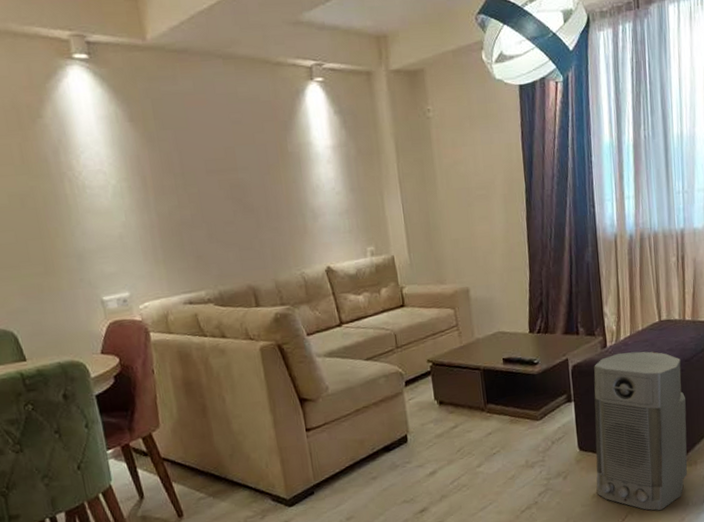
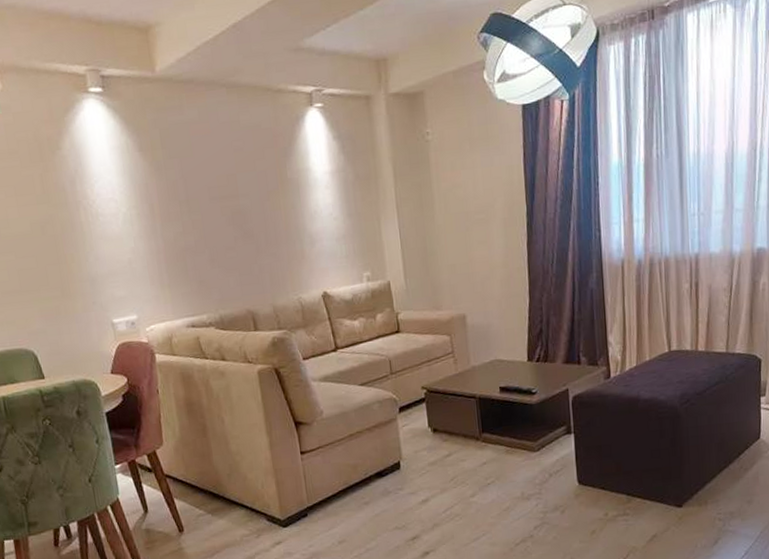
air purifier: present [594,351,688,511] -> none [595,383,697,552]

